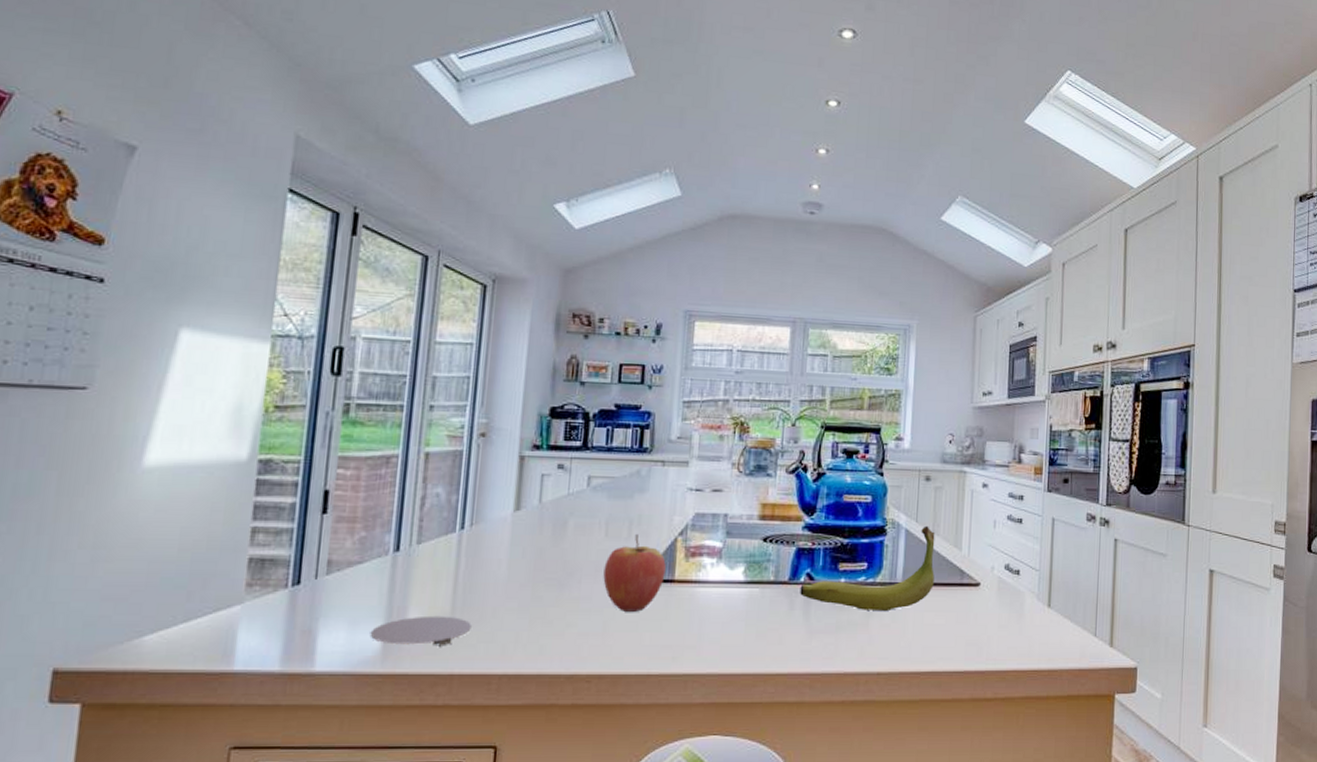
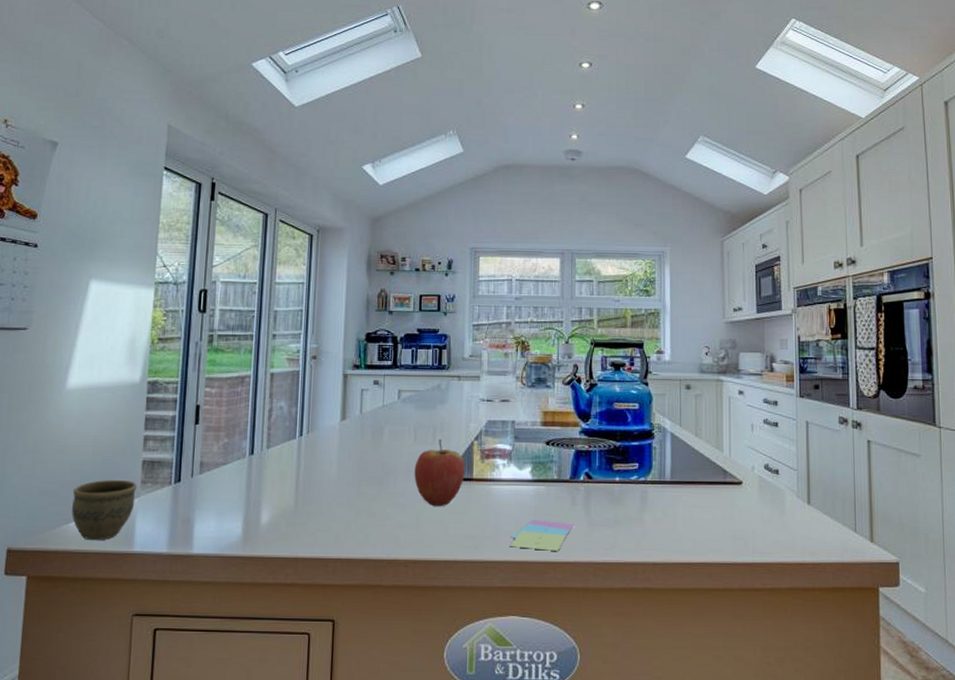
cup: none [146,582,241,658] -> present [71,480,138,541]
coaster: present [370,615,472,646] -> none [233,508,311,534]
sticky notes: none [715,626,792,661] -> present [510,519,575,551]
banana: present [800,525,935,612] -> none [580,429,700,508]

